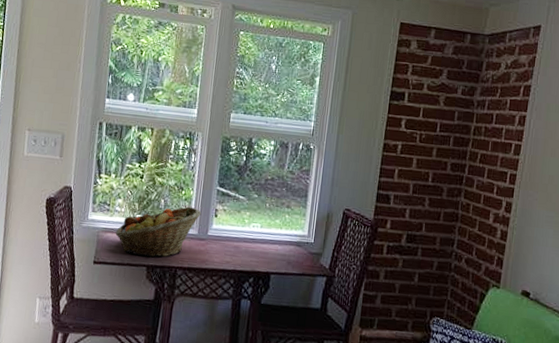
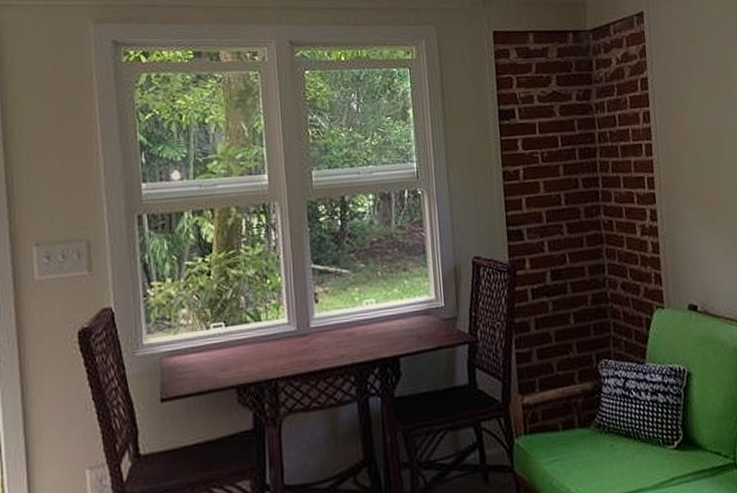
fruit basket: present [115,206,202,258] -> none [185,297,297,377]

